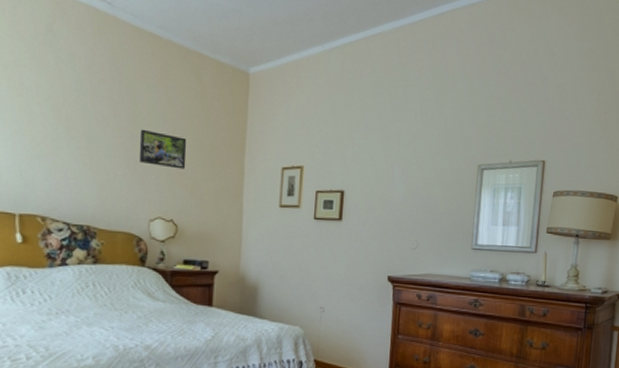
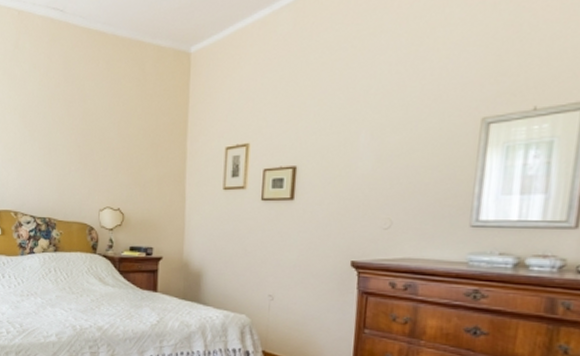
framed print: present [138,129,187,169] -> none [89,124,131,159]

